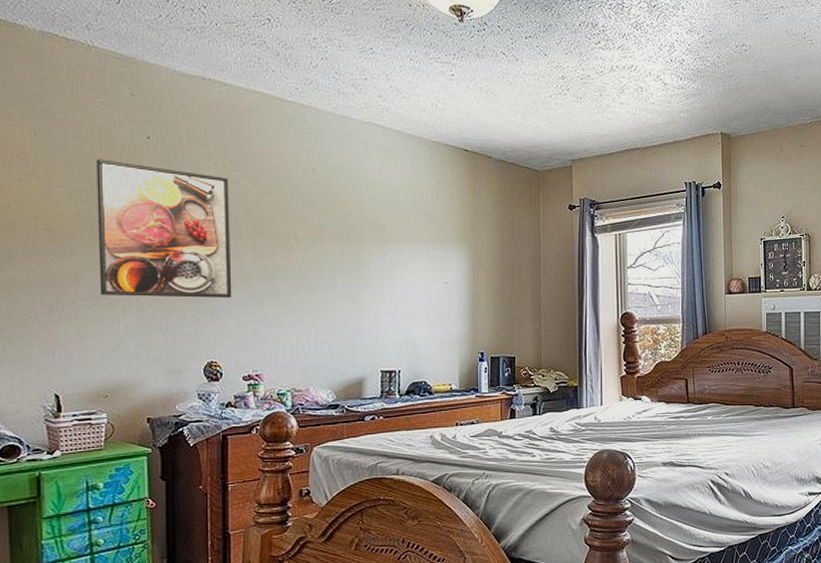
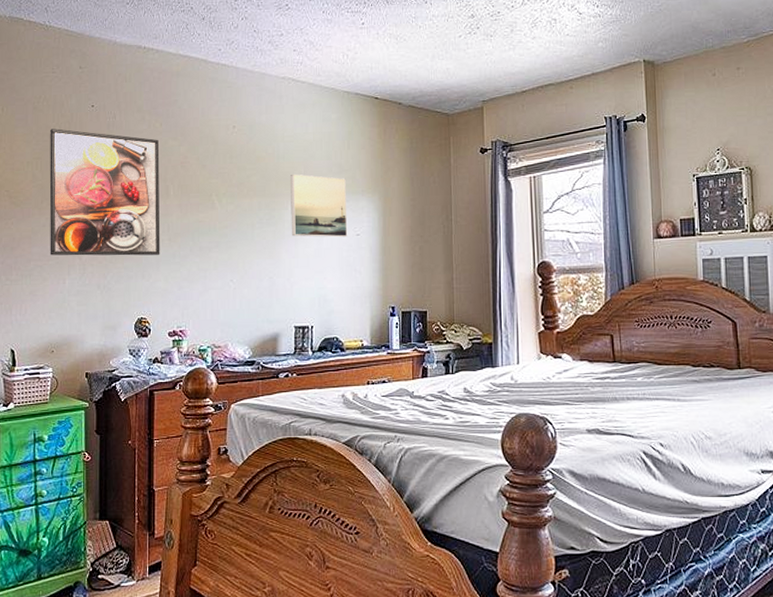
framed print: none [376,220,436,285] -> present [291,174,348,238]

